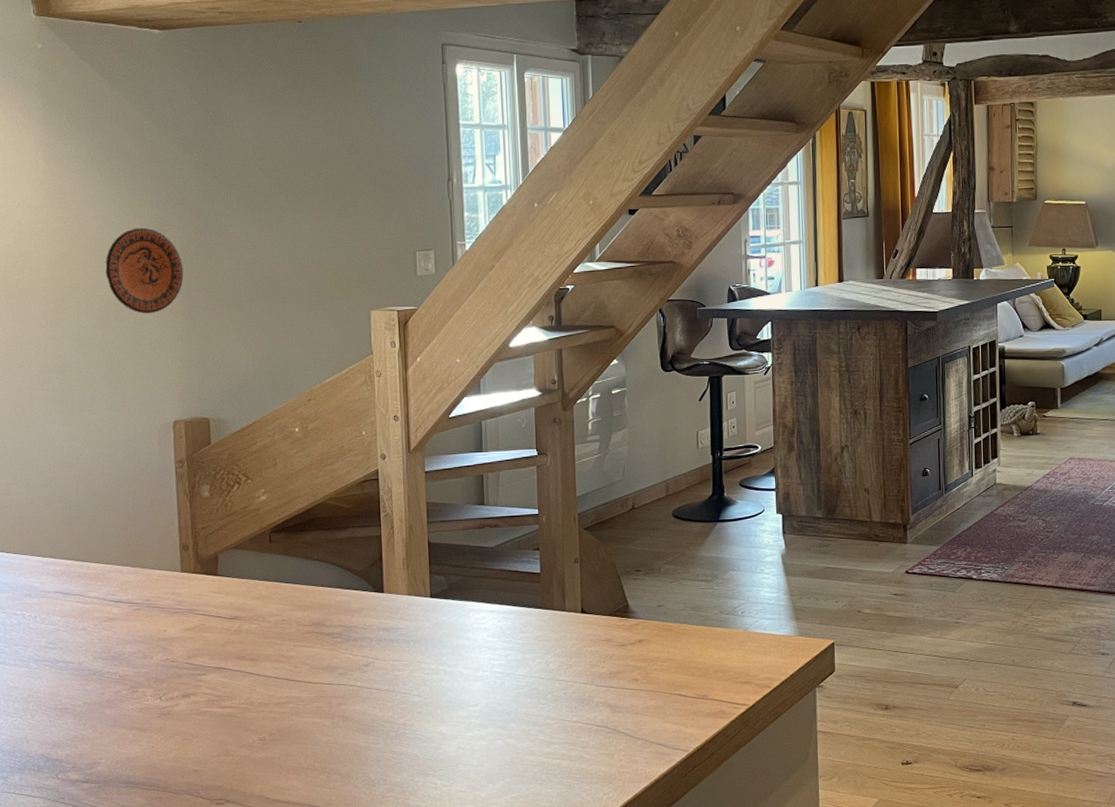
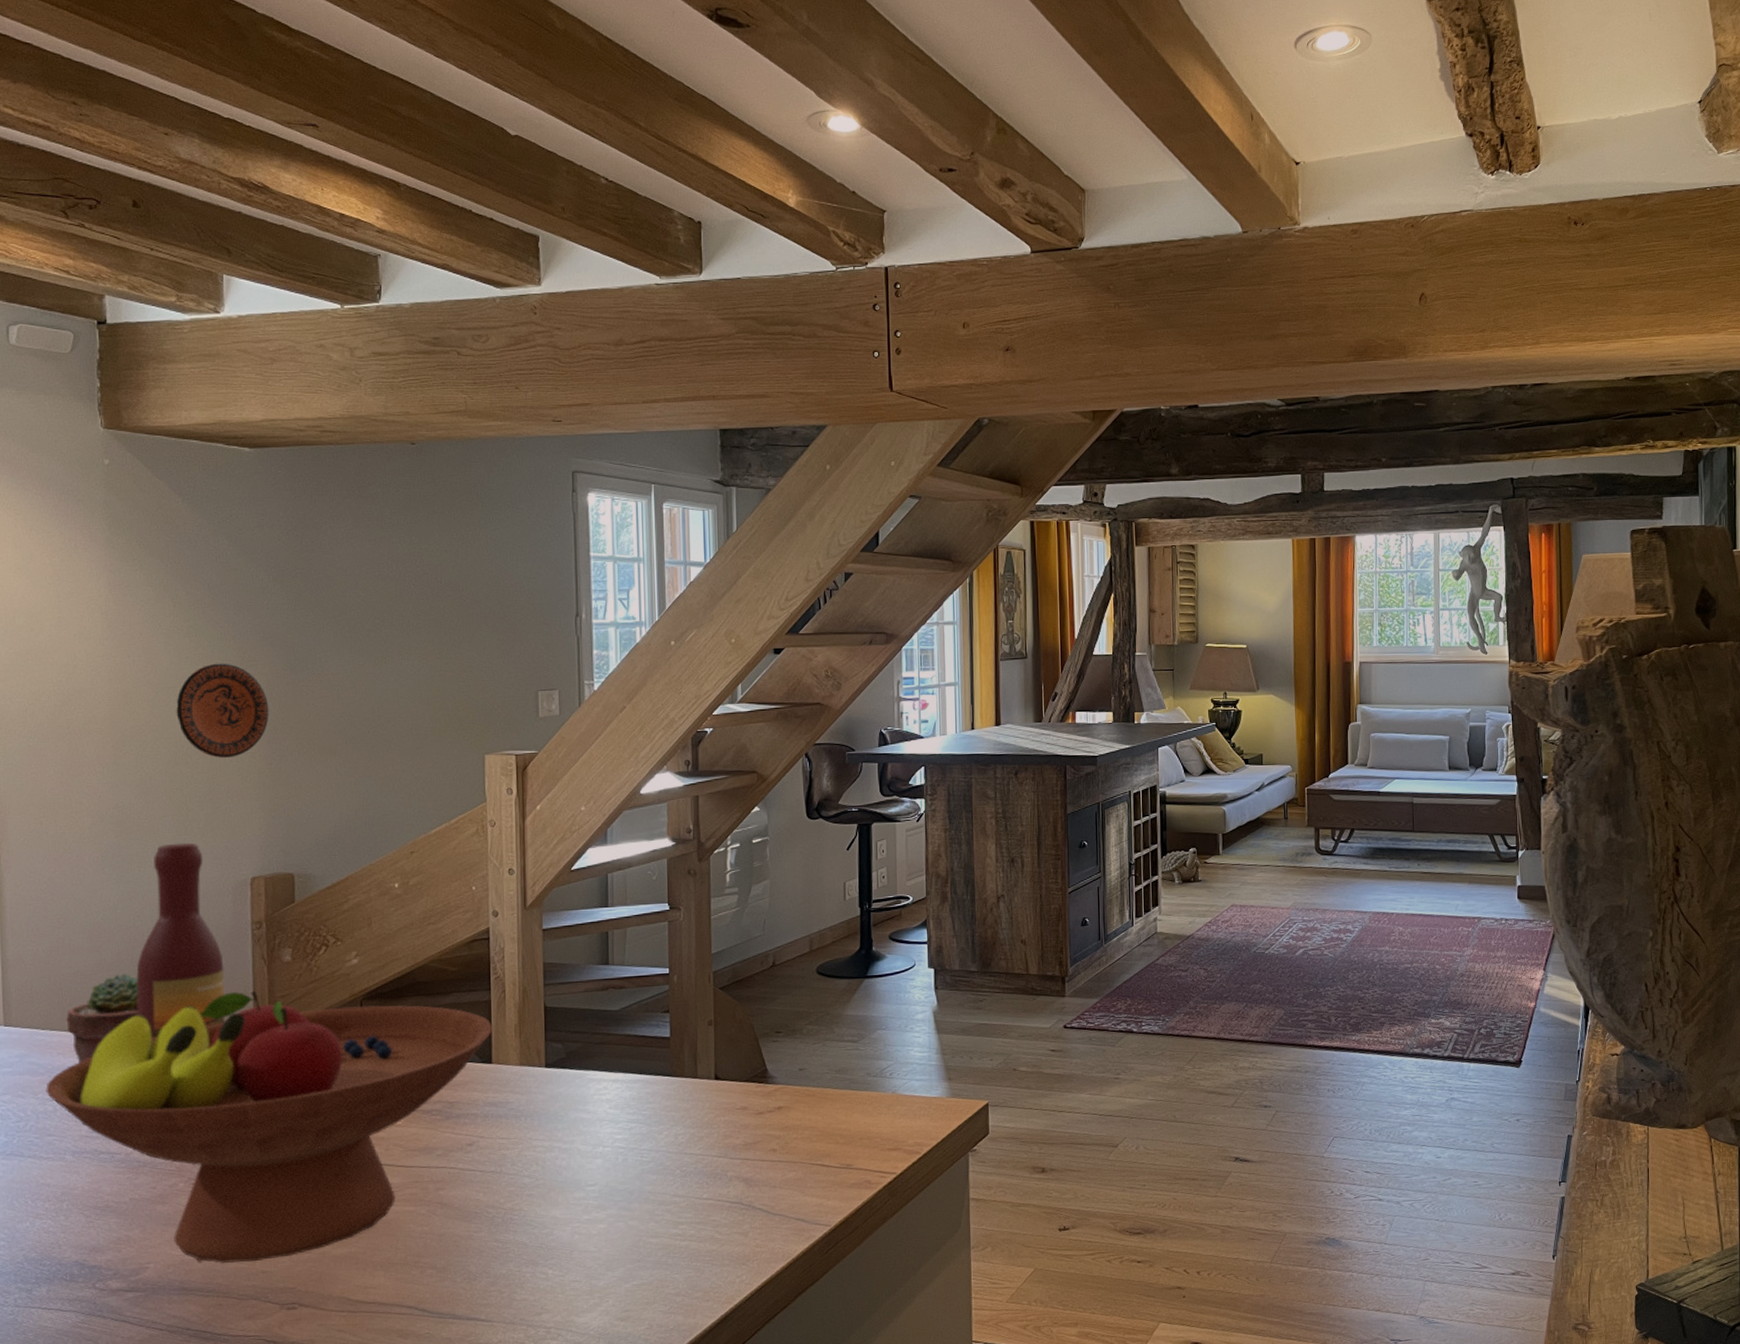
fruit bowl: none [11,523,384,763] -> present [45,991,493,1264]
potted succulent: none [25,505,84,582] -> present [66,973,139,1062]
wine bottle: none [81,389,156,563] -> present [136,842,226,1039]

